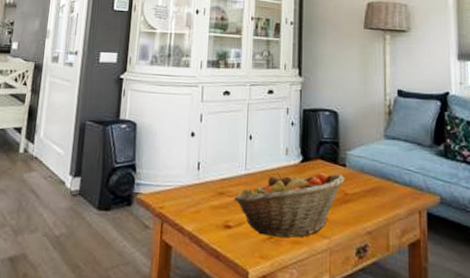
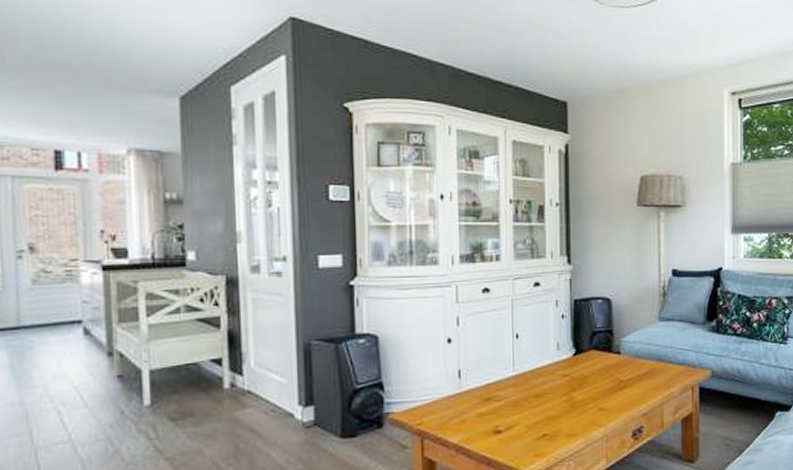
fruit basket: present [233,171,345,239] -> none [502,362,620,434]

